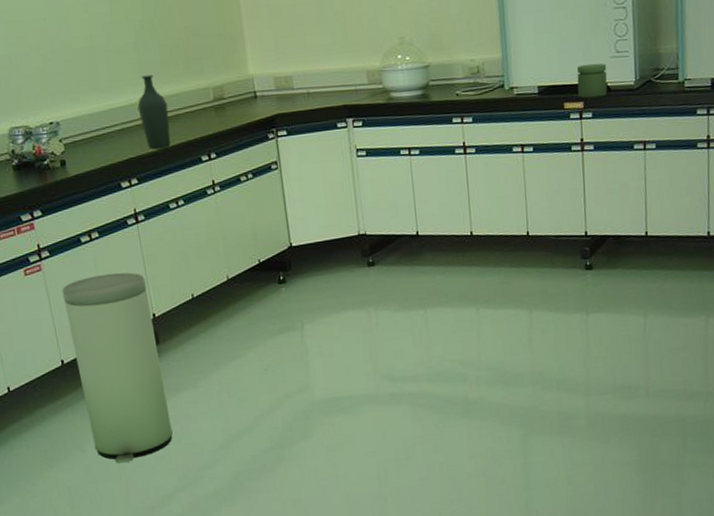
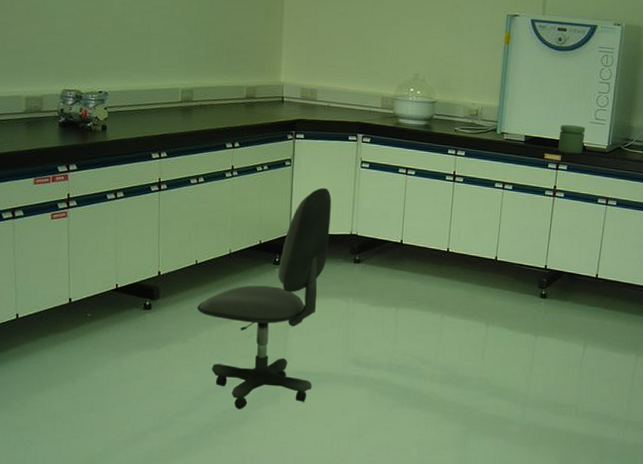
pedal bin: present [62,272,173,464] -> none [81,230,158,398]
bottle: present [137,74,171,150] -> none [178,66,205,132]
office chair: none [202,187,346,452] -> present [197,187,332,410]

